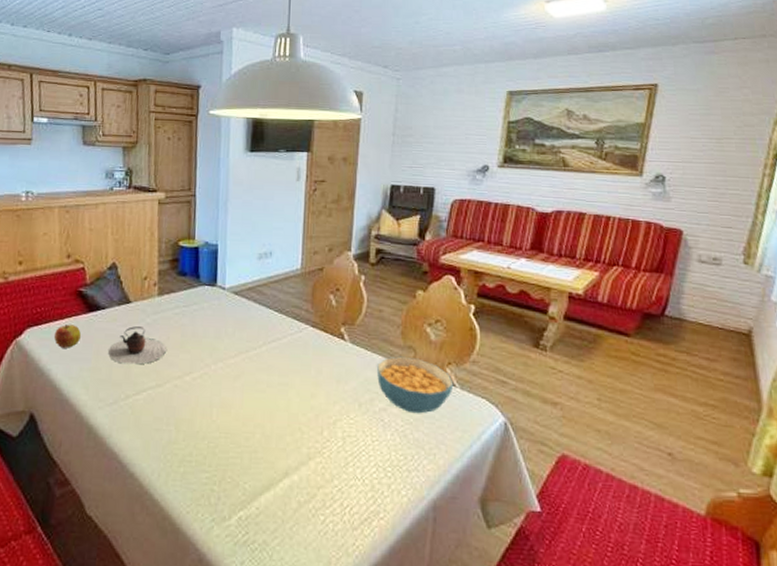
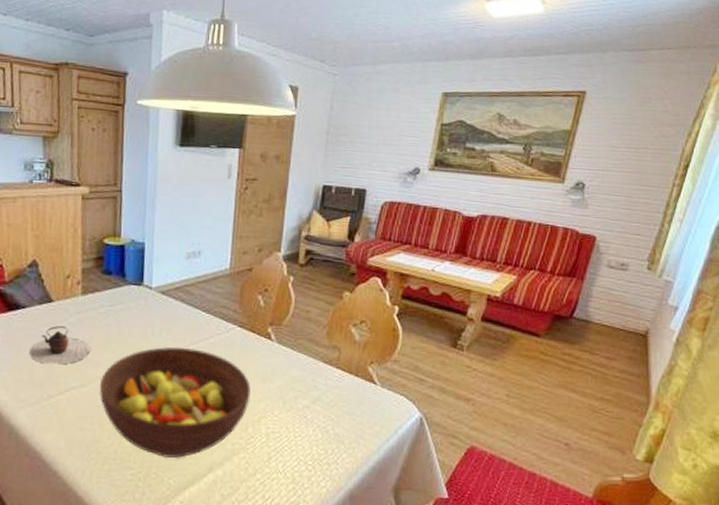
fruit bowl: none [175,347,325,462] -> present [99,347,251,459]
cereal bowl: present [377,356,454,414] -> none [302,355,375,411]

